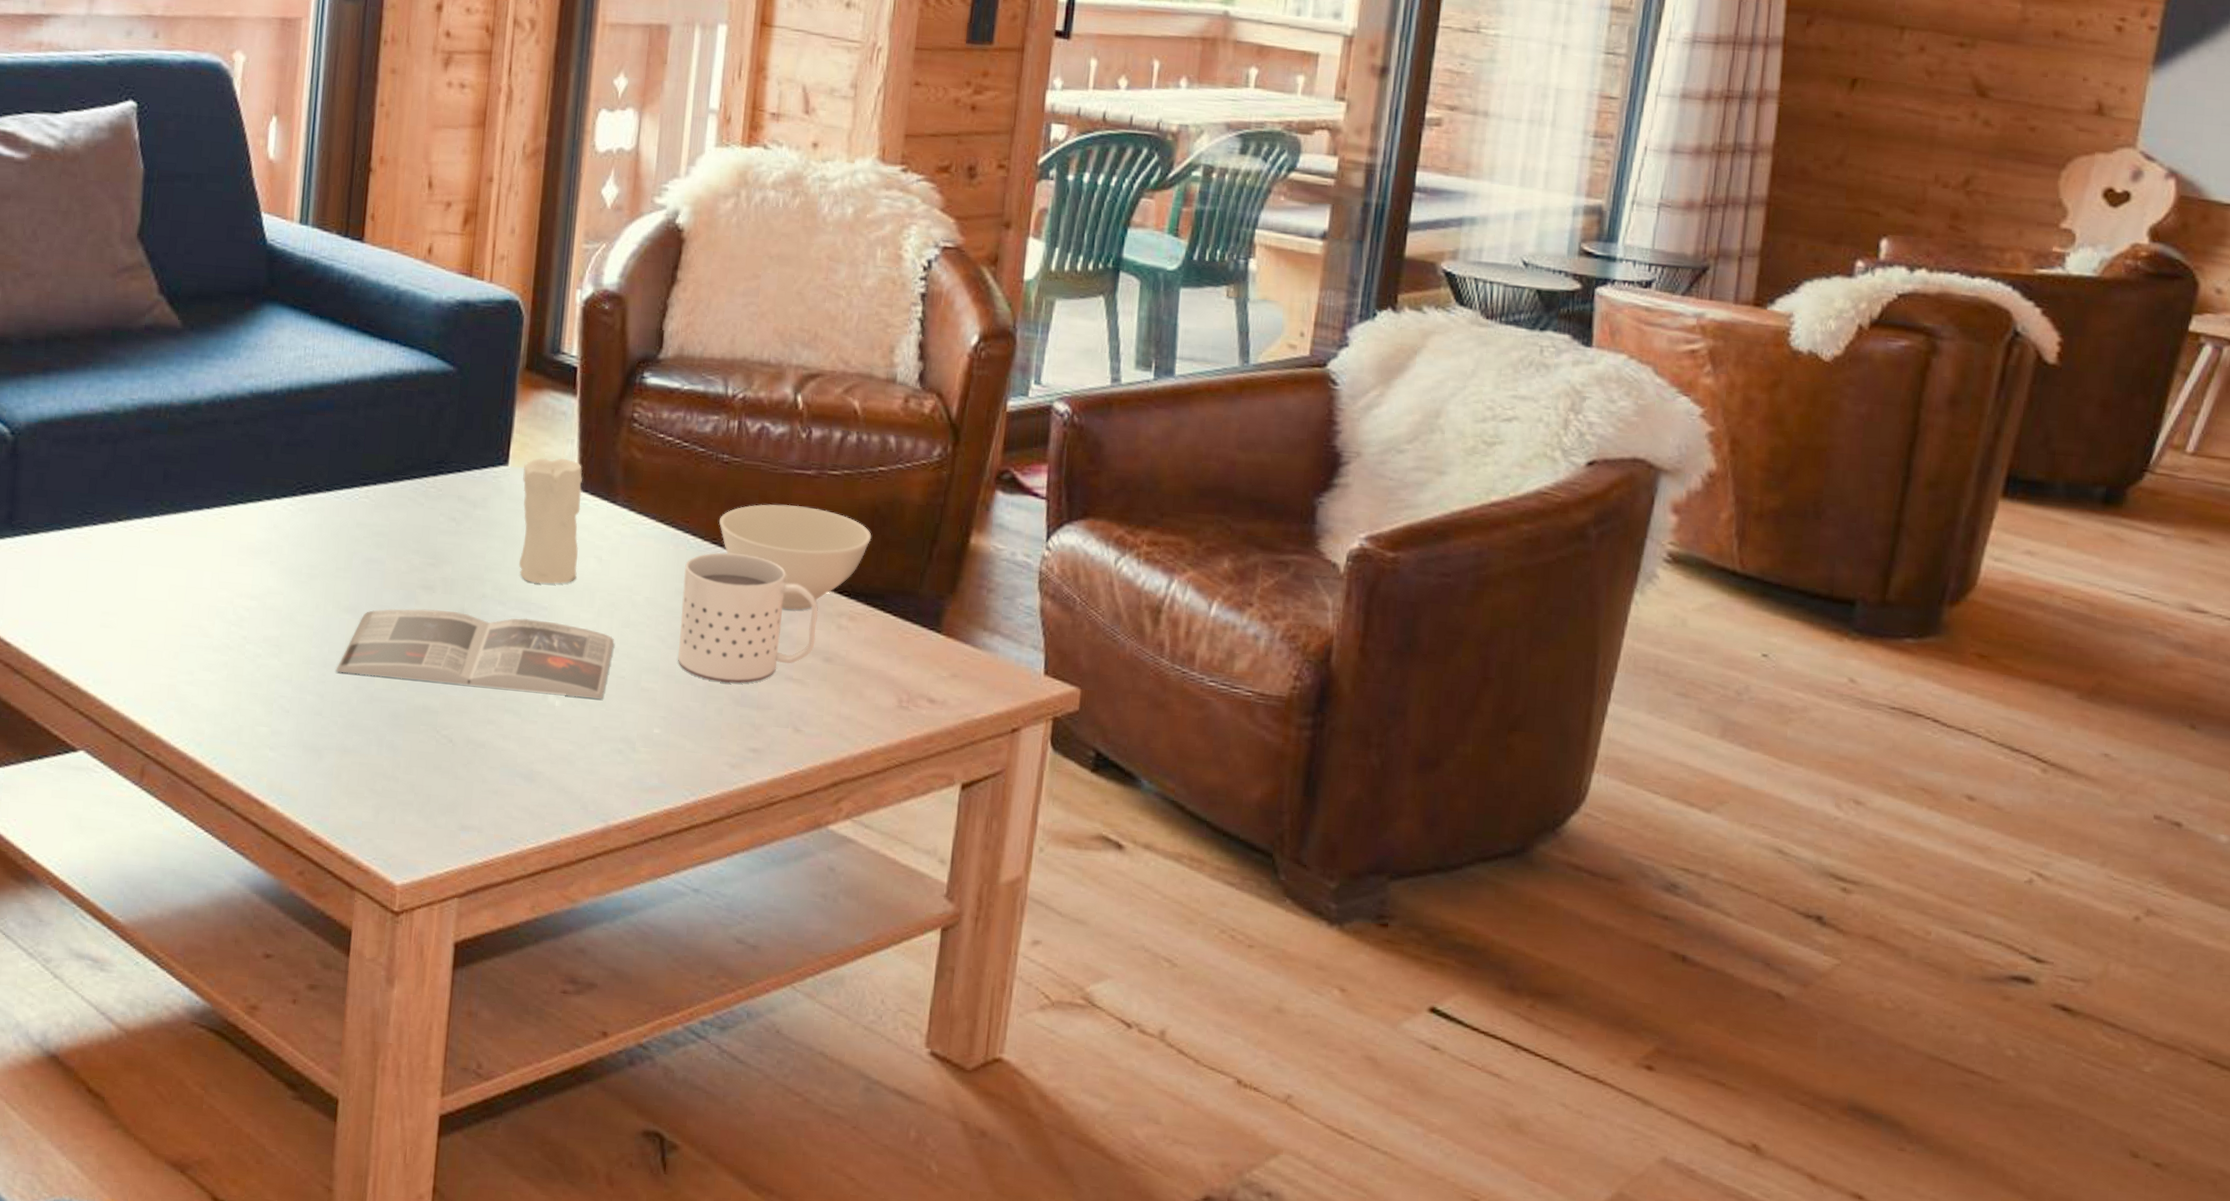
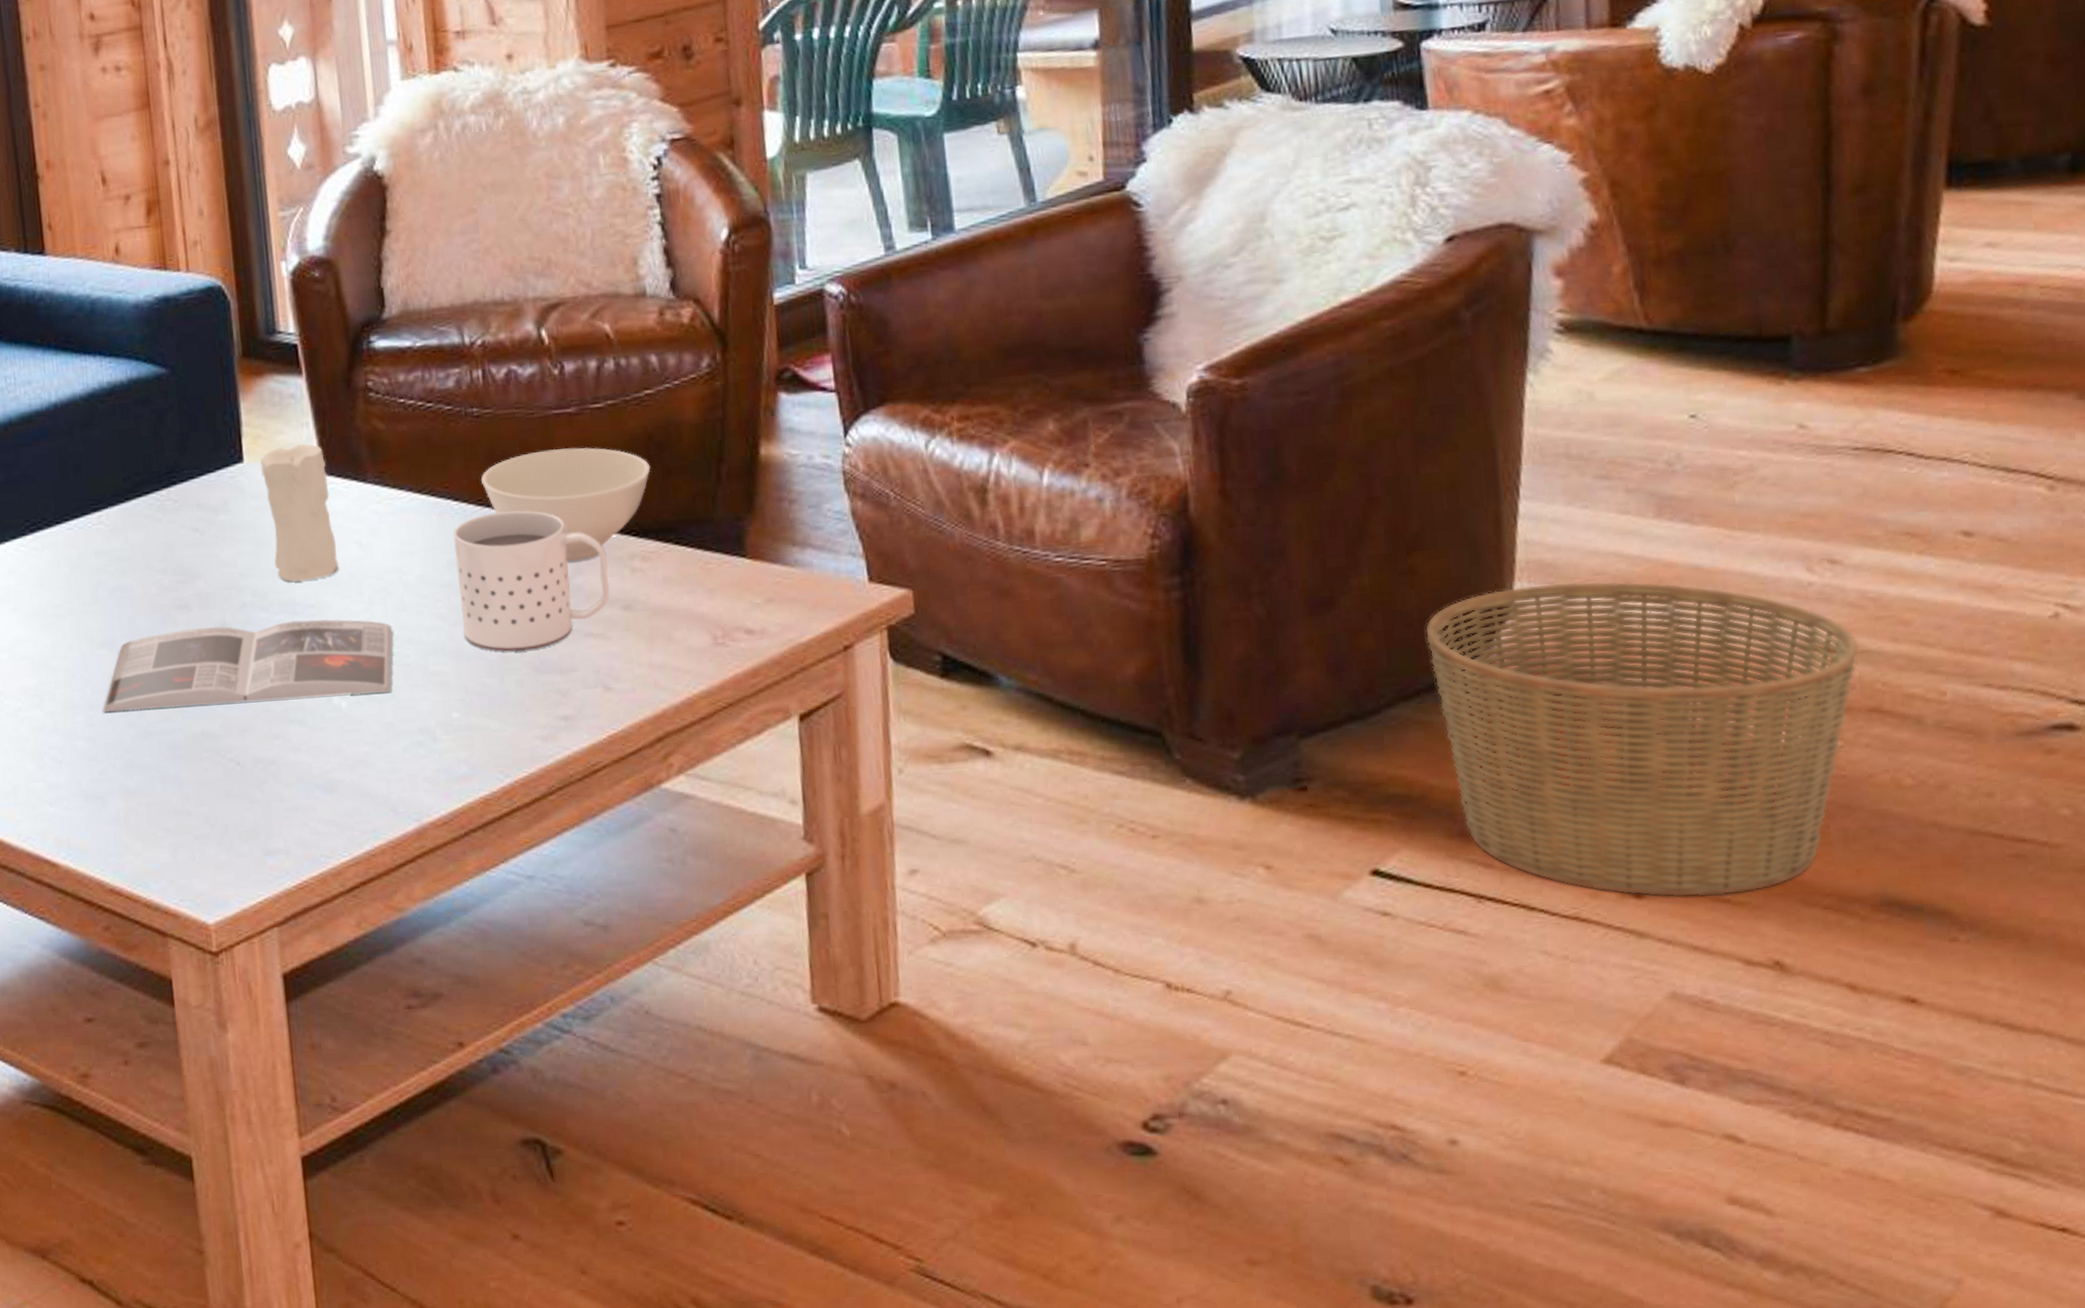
basket: none [1511,778,1867,1080] -> present [1425,581,1859,897]

